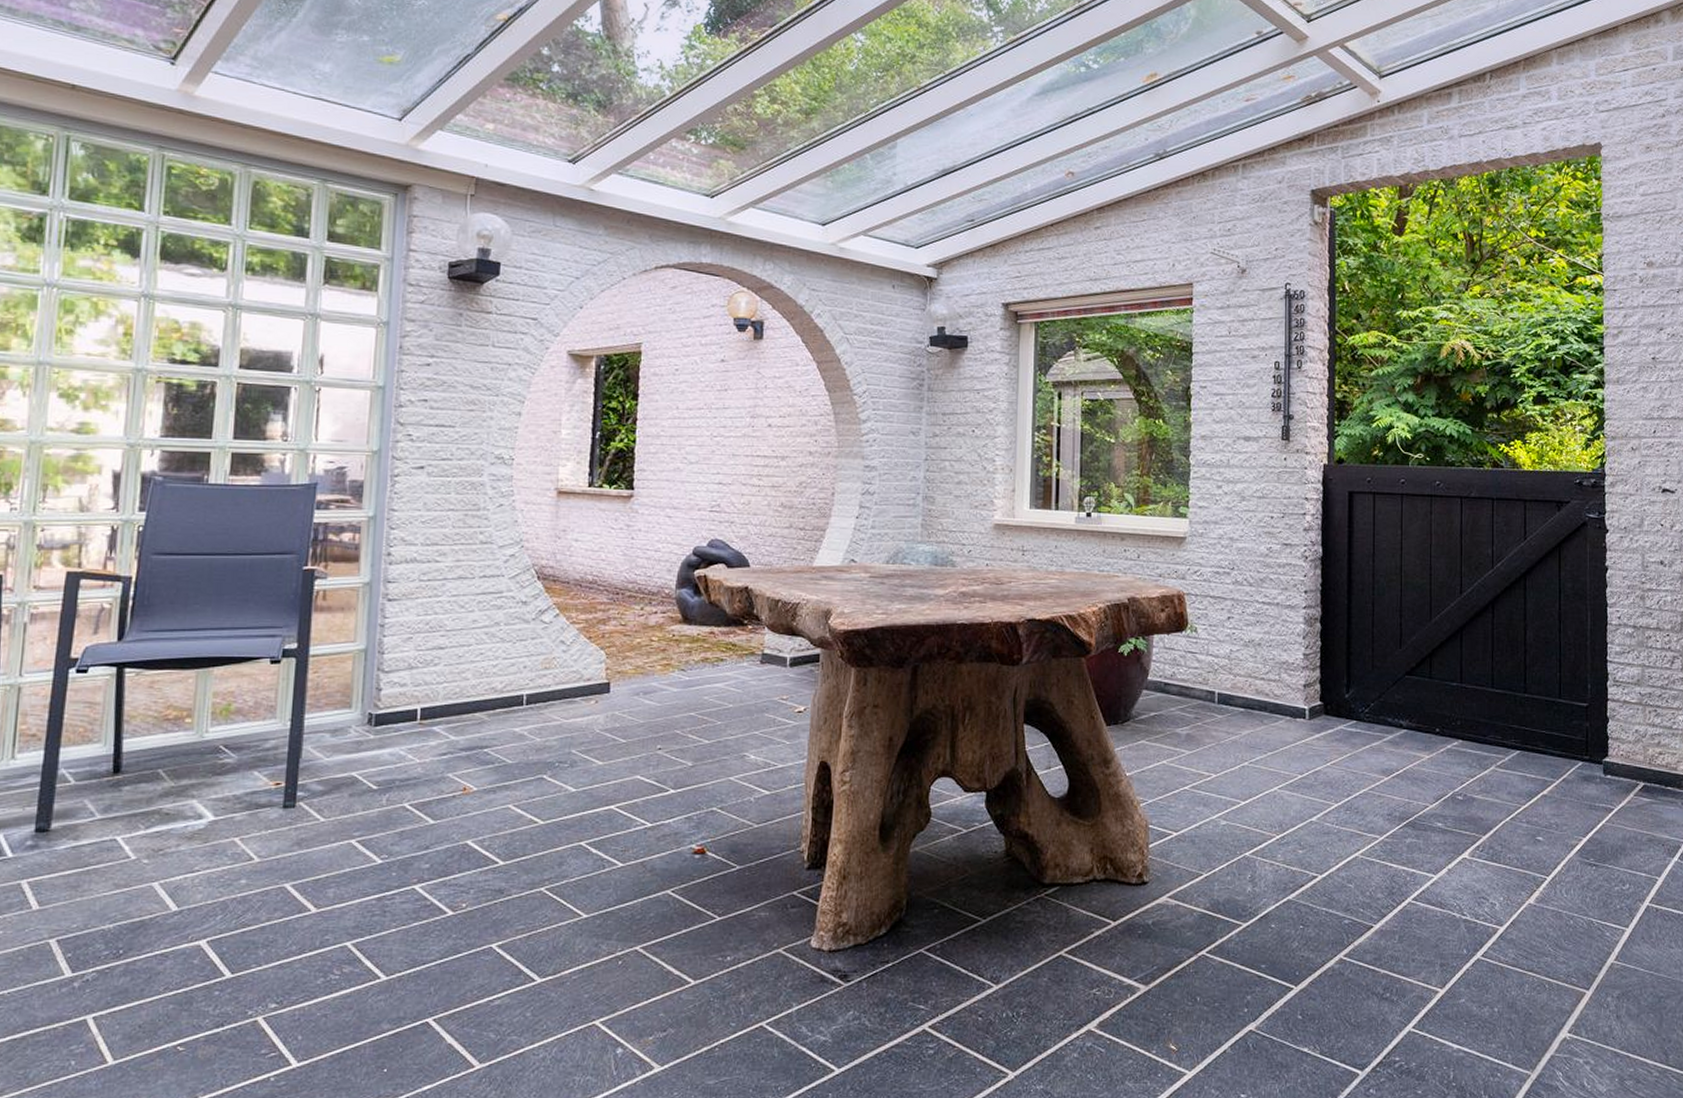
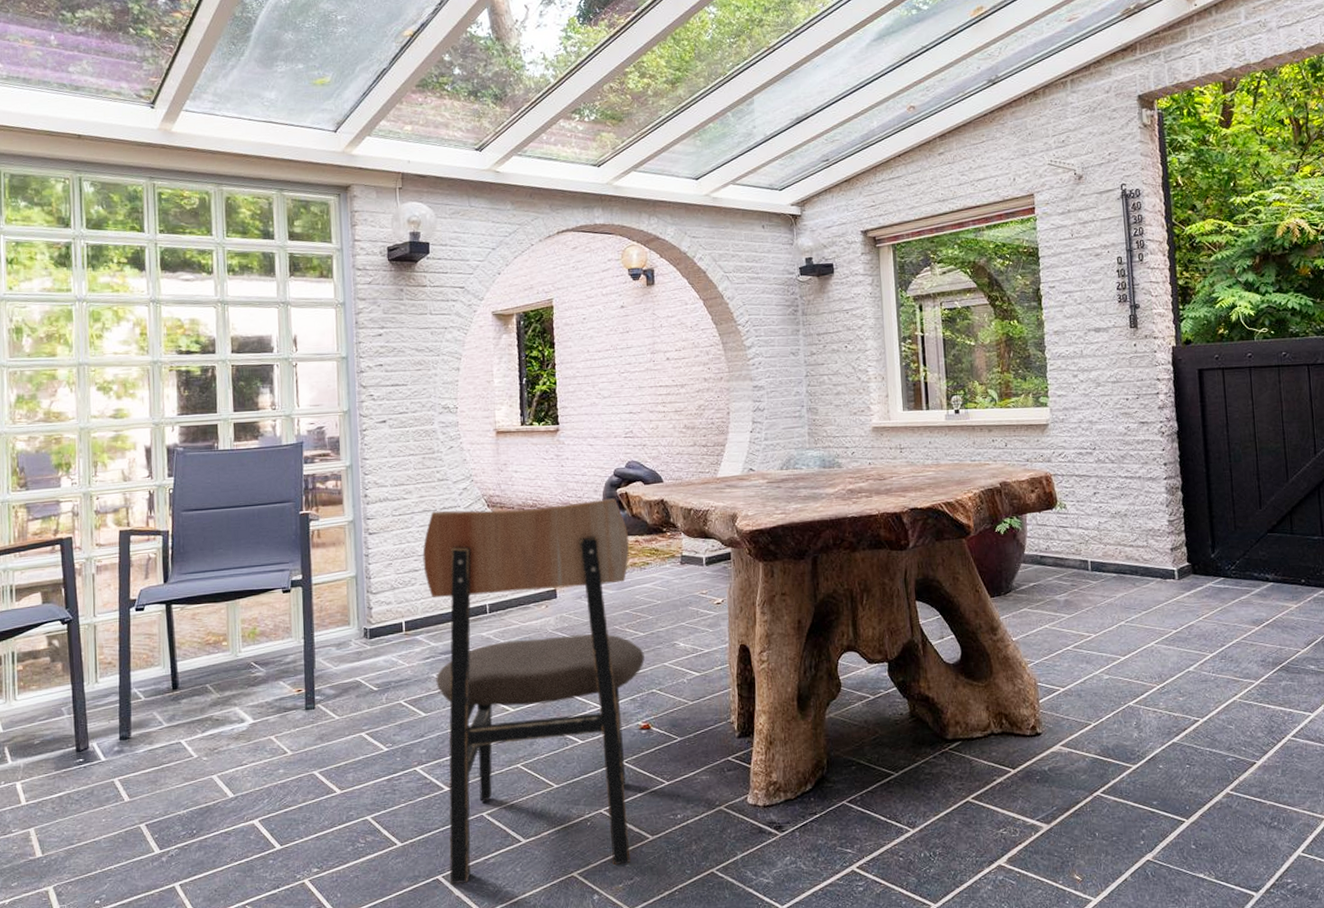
chair: none [441,579,707,1030] -> present [422,498,645,885]

